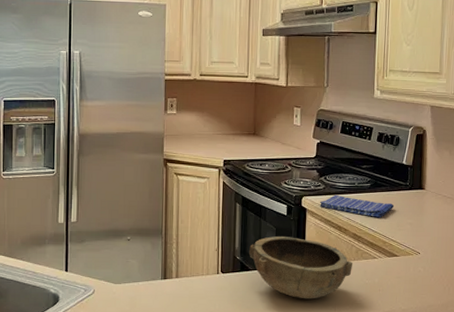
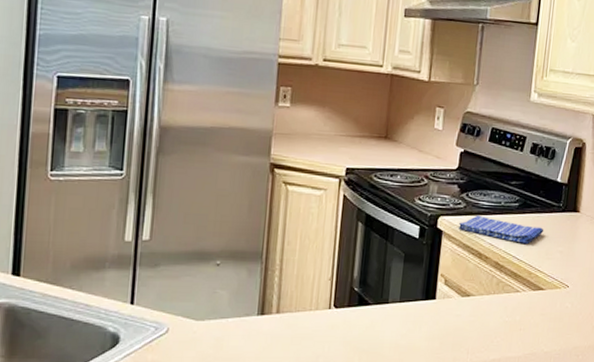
bowl: present [249,236,353,299] -> none [370,264,493,340]

